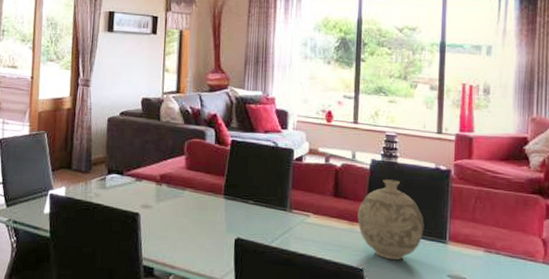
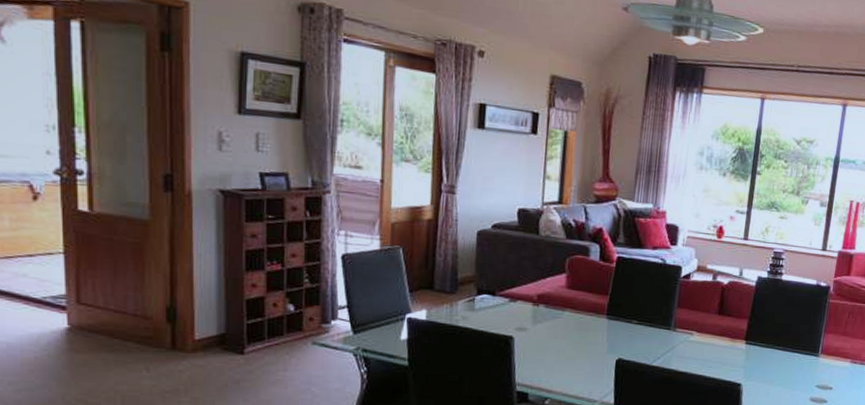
decorative vase: present [357,179,424,260] -> none [739,296,801,373]

